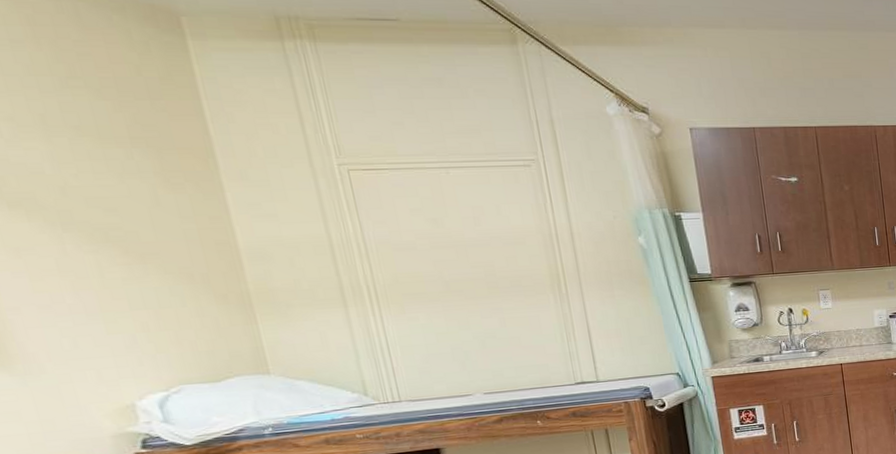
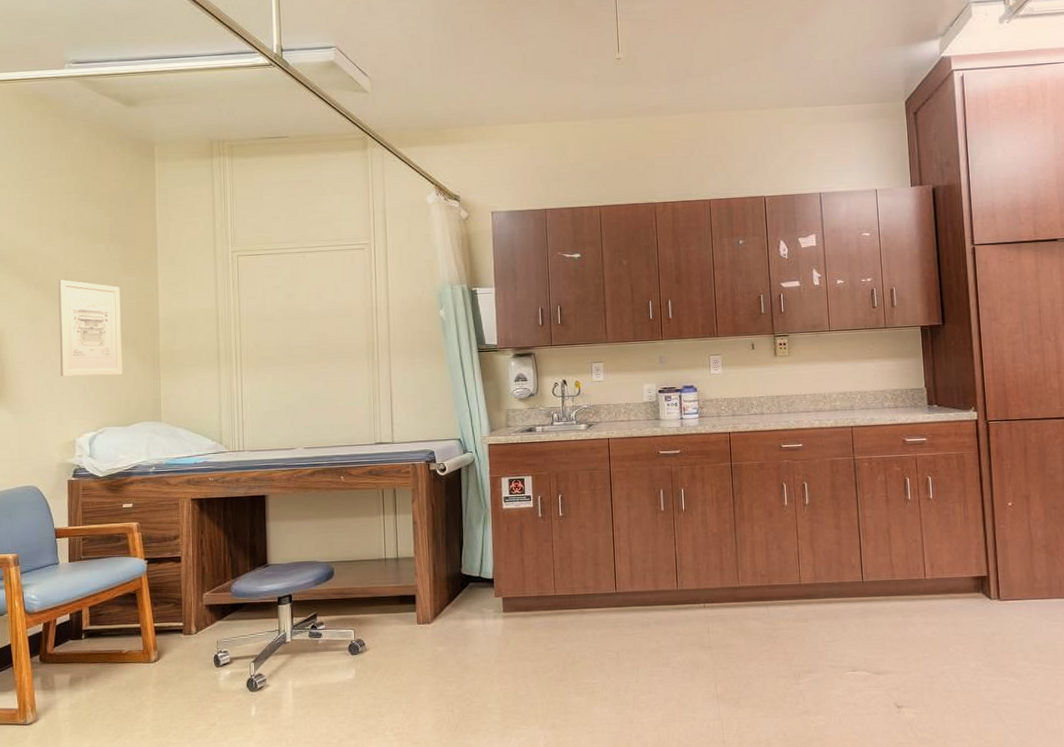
wall art: none [50,196,195,325] -> present [58,279,123,377]

